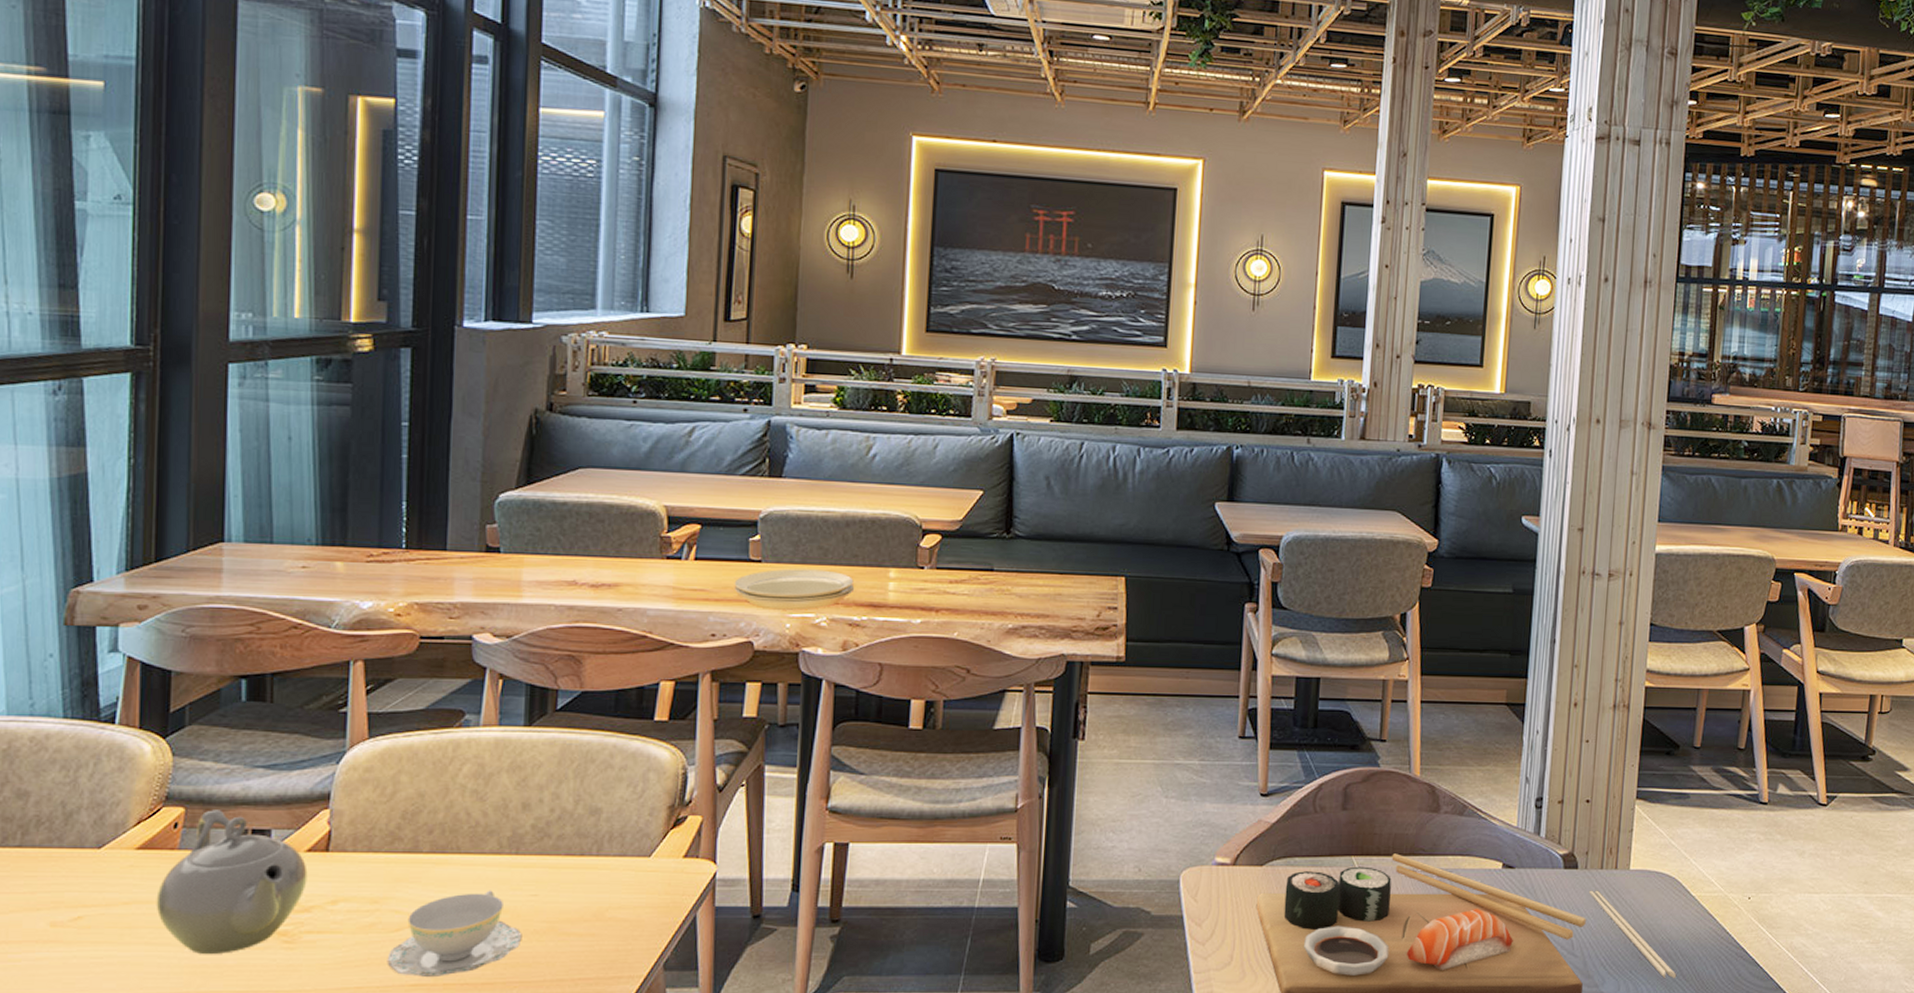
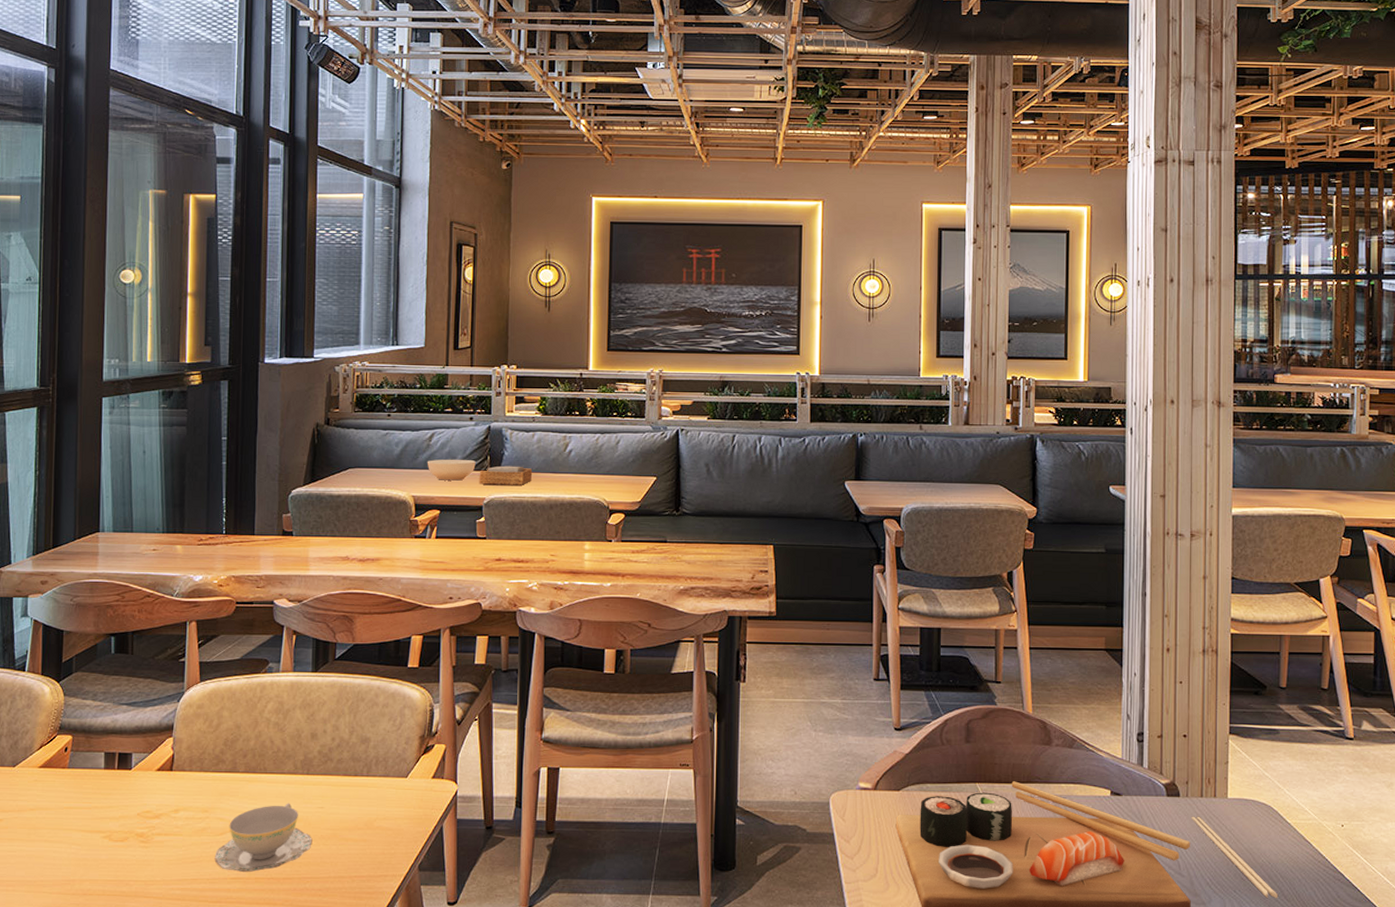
teapot: present [156,810,308,954] -> none [52,737,158,850]
bowl: none [685,460,750,488] -> present [427,459,476,481]
plate: present [734,568,855,610] -> none [465,544,558,577]
napkin holder: none [753,471,825,496] -> present [479,465,533,485]

